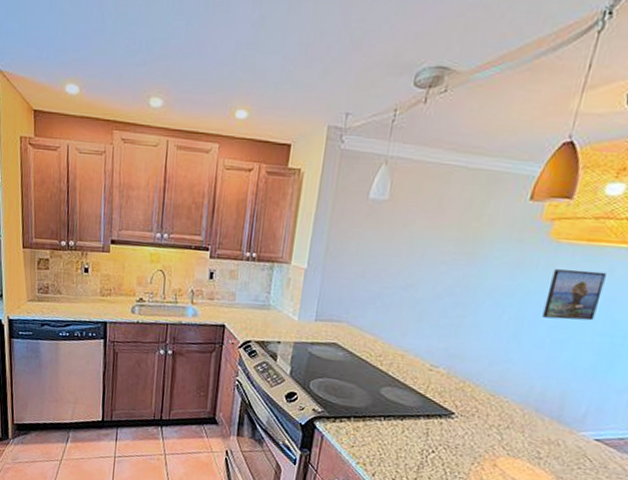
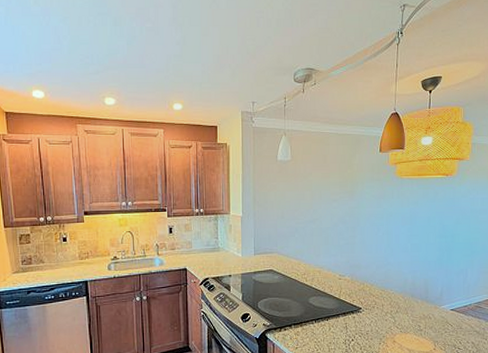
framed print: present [542,269,606,321] -> none [402,195,434,230]

